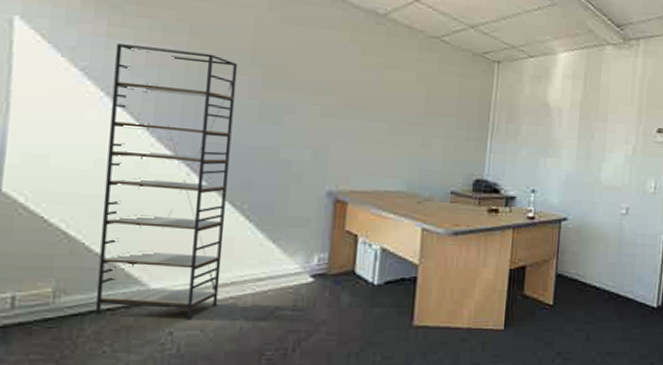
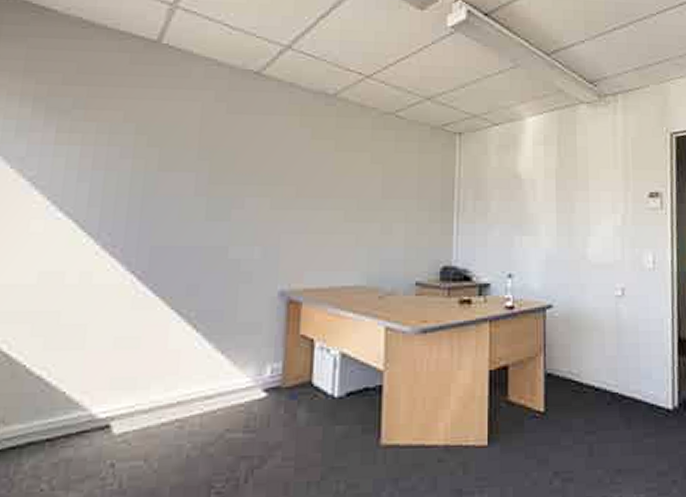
shelving unit: present [94,43,238,320] -> none [32,150,184,449]

